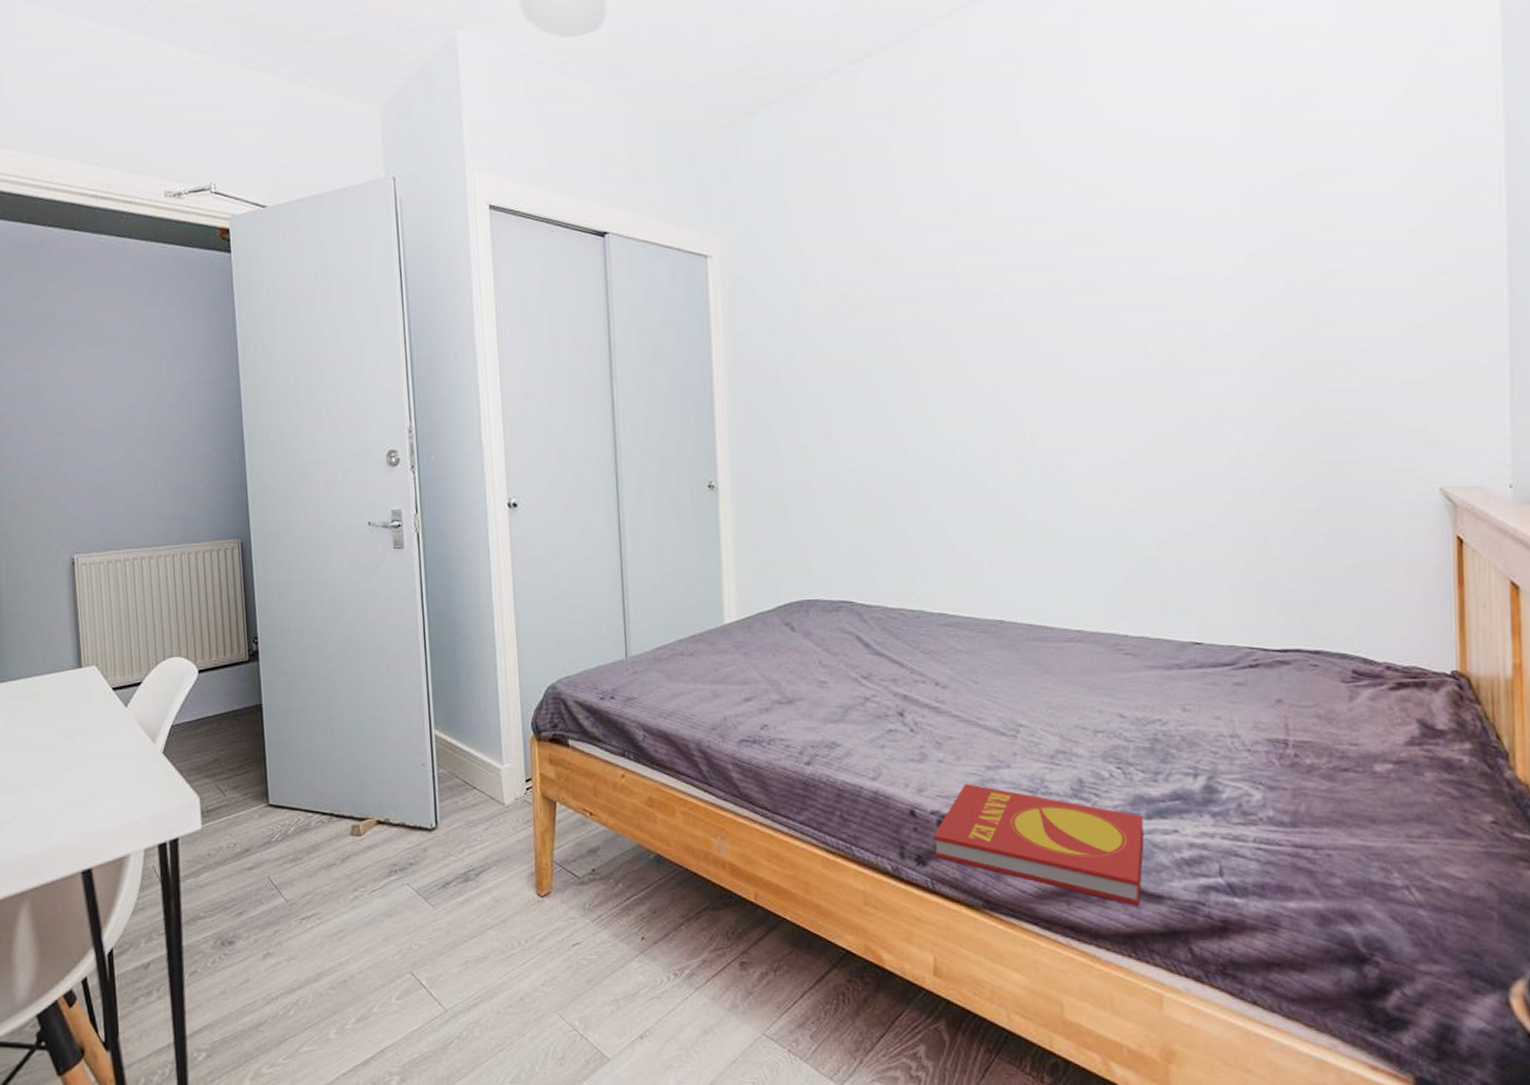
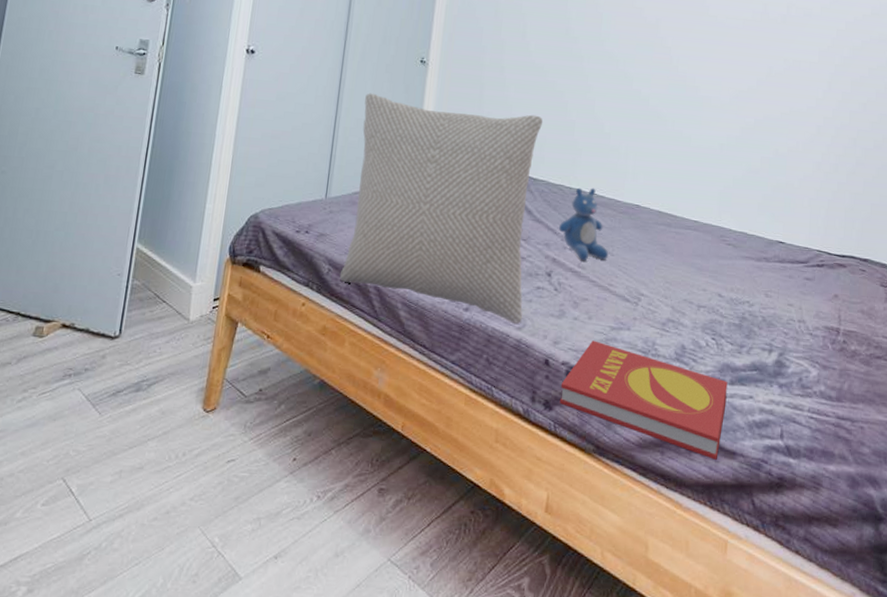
pillow: none [651,529,877,774] -> present [339,93,543,324]
stuffed animal: none [904,607,972,694] -> present [558,187,609,261]

